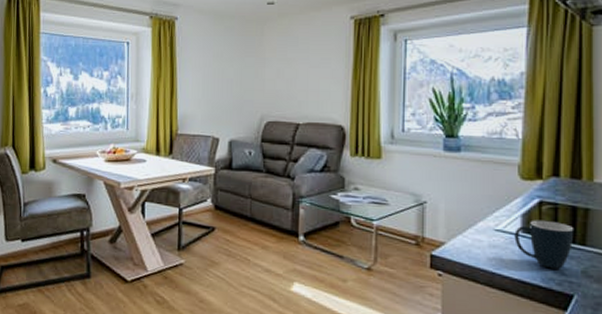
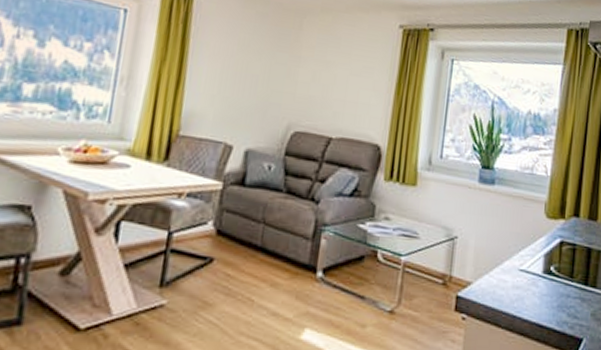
mug: present [514,220,574,269] -> none [536,260,588,312]

